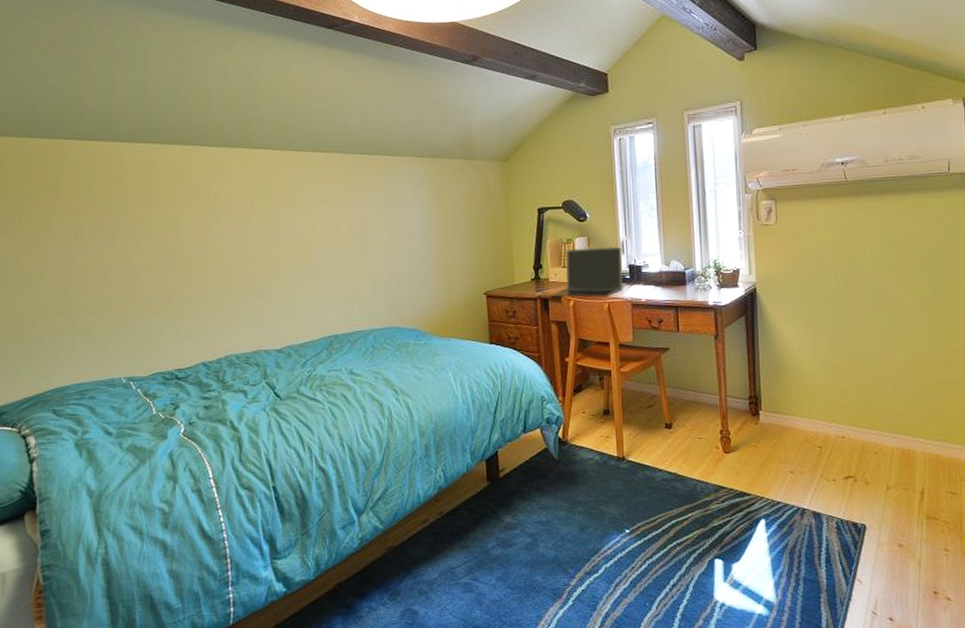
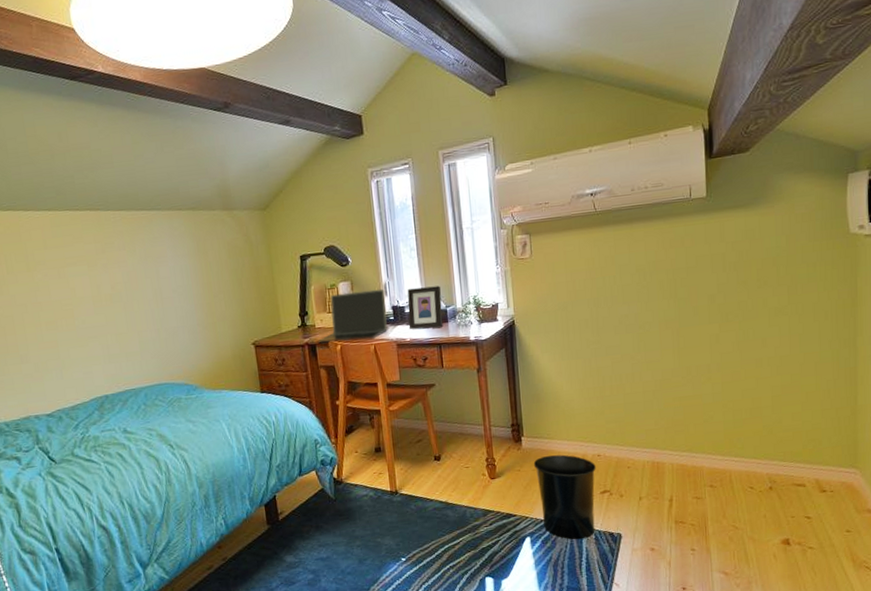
picture frame: none [645,247,681,290] -> present [407,285,443,330]
waste bin: none [771,432,840,526] -> present [533,454,596,539]

